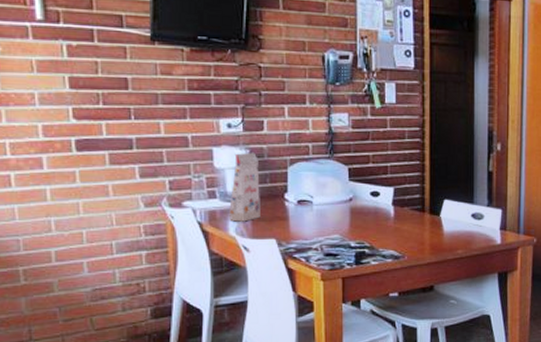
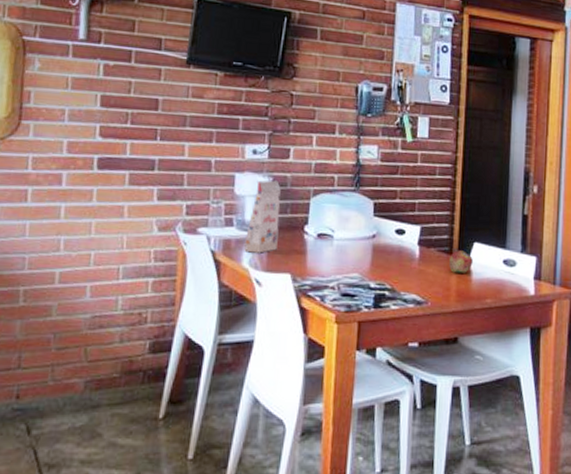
fruit: none [422,208,444,228] -> present [449,250,473,273]

